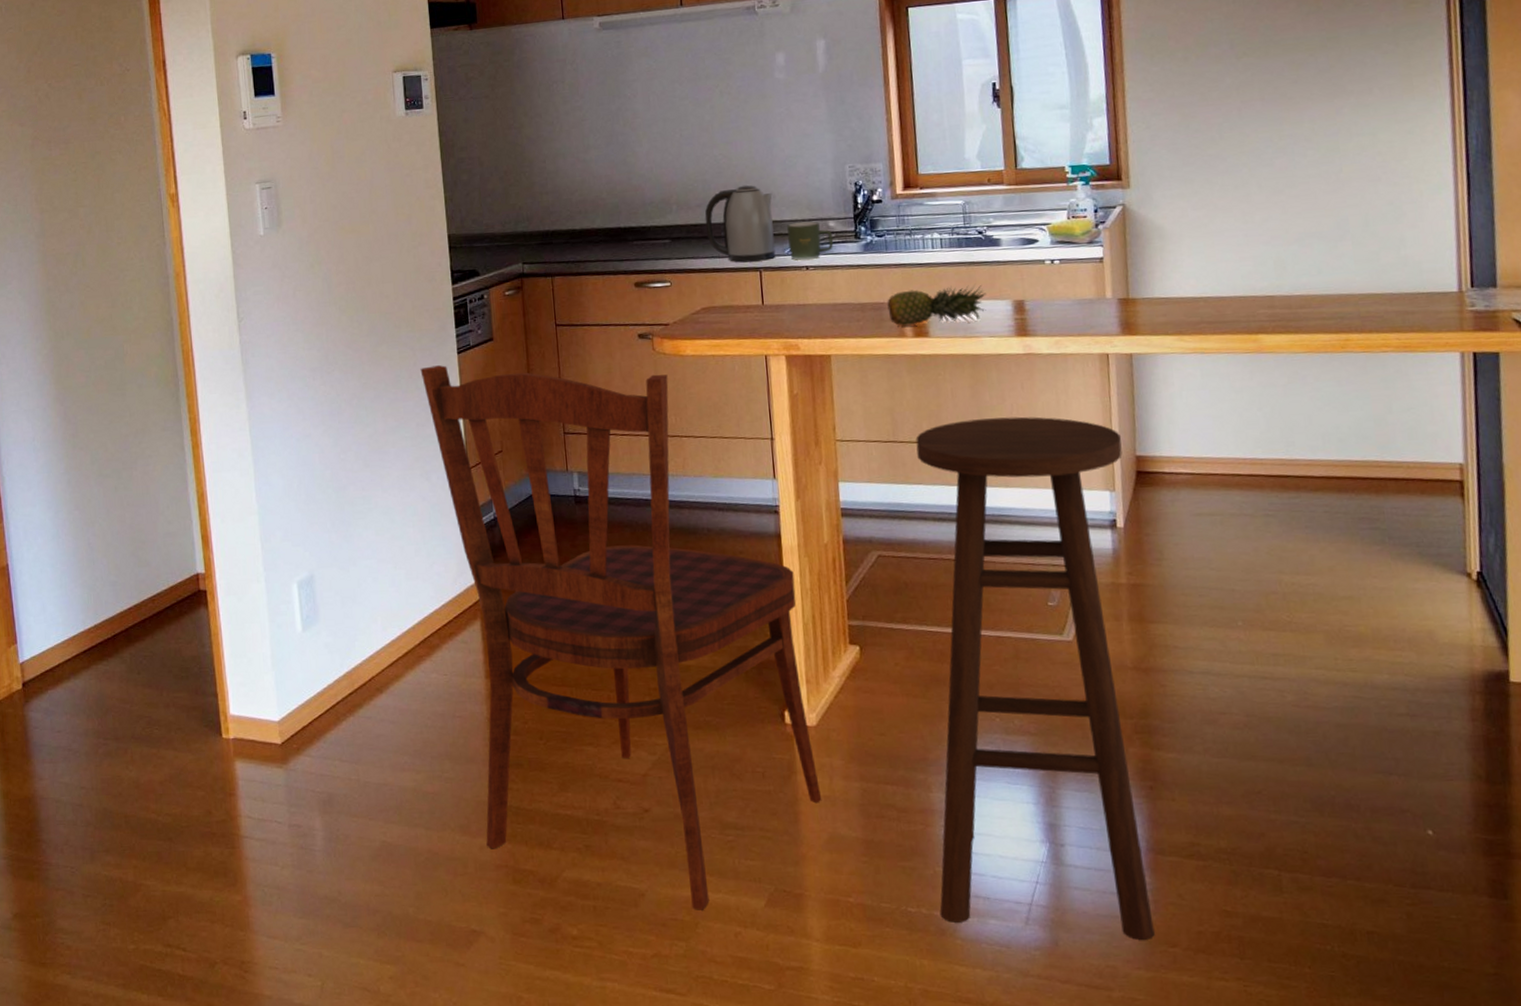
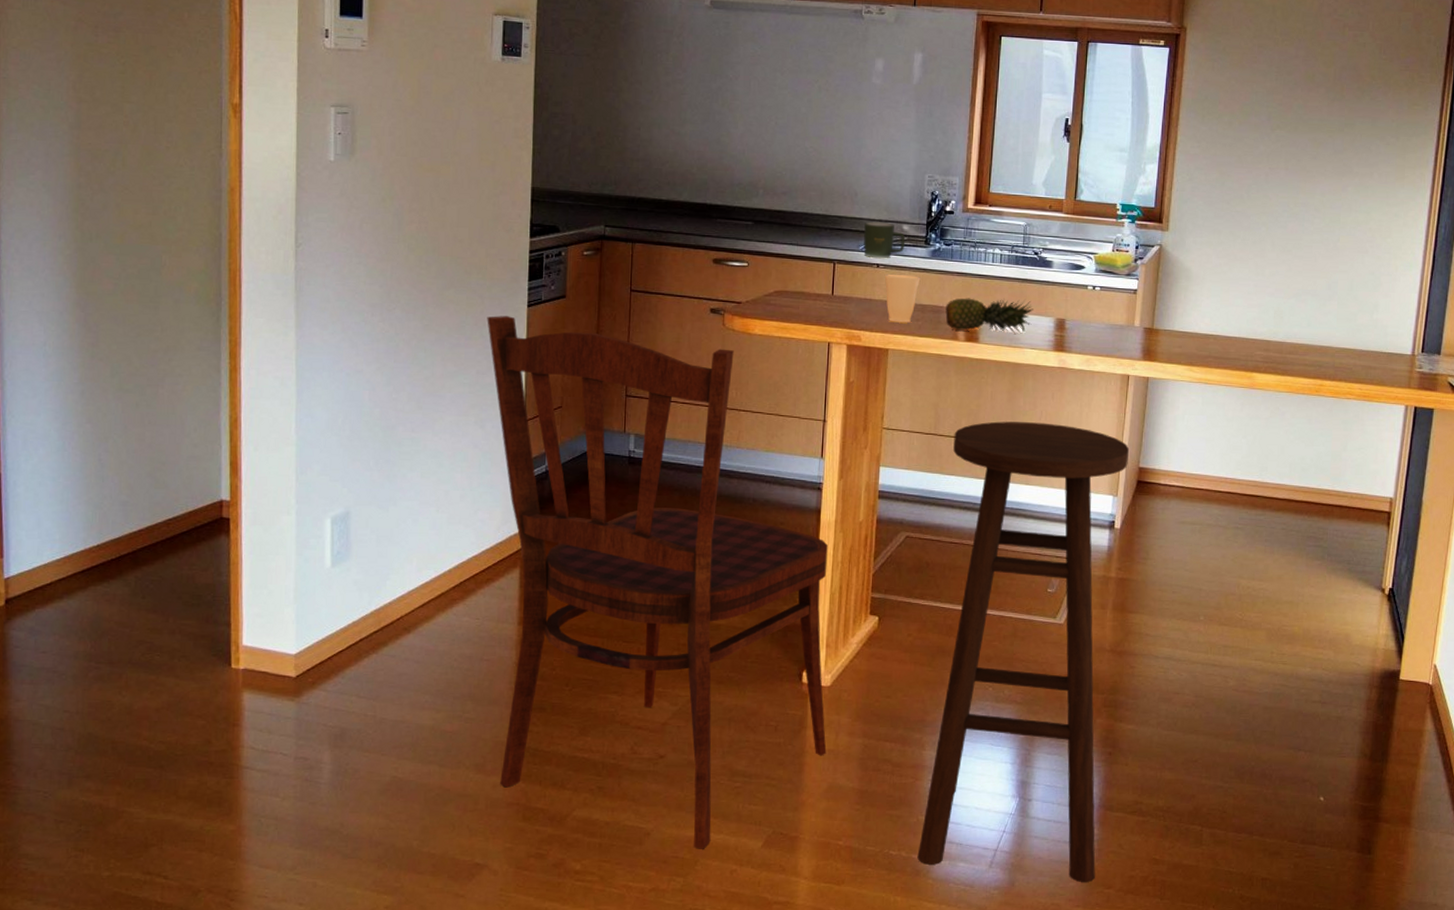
kettle: present [704,184,776,263] -> none [788,179,855,254]
cup: none [815,273,856,326] -> present [884,273,921,323]

